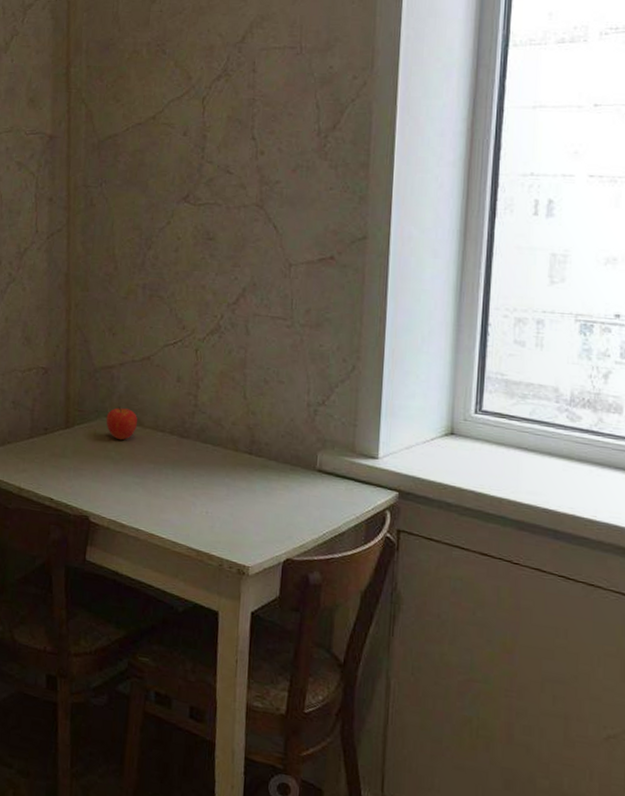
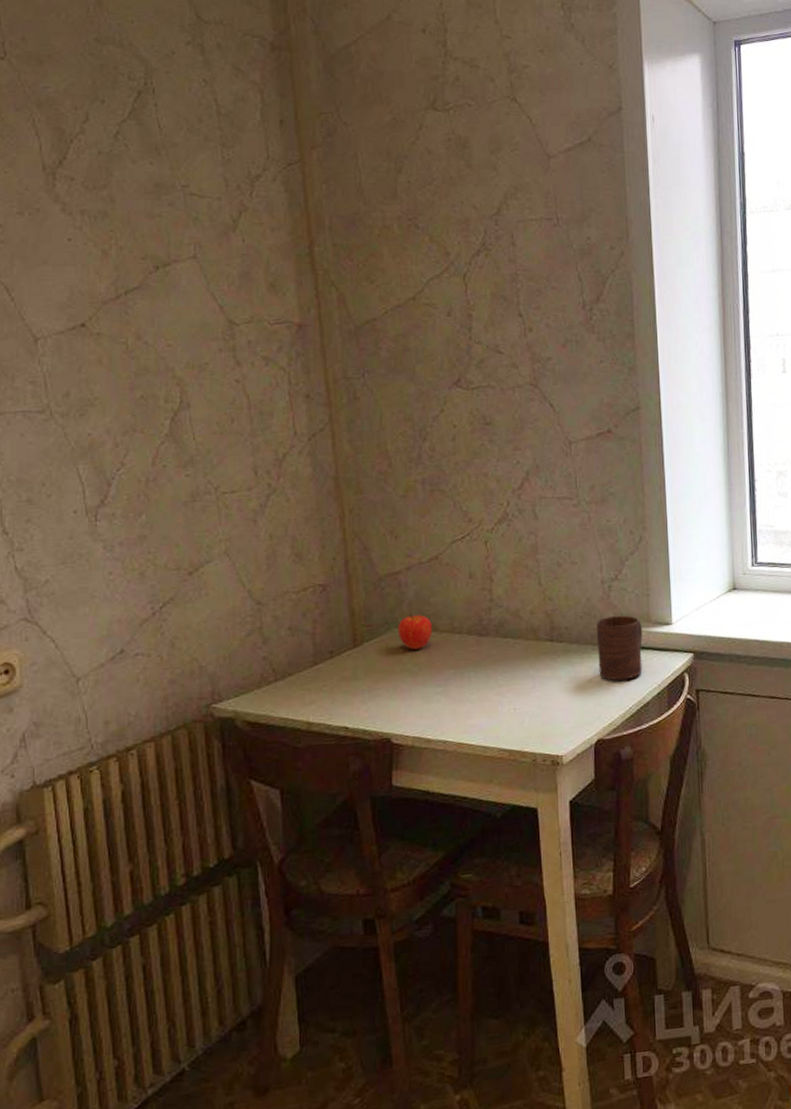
cup: none [295,440,345,506] -> present [597,616,643,681]

